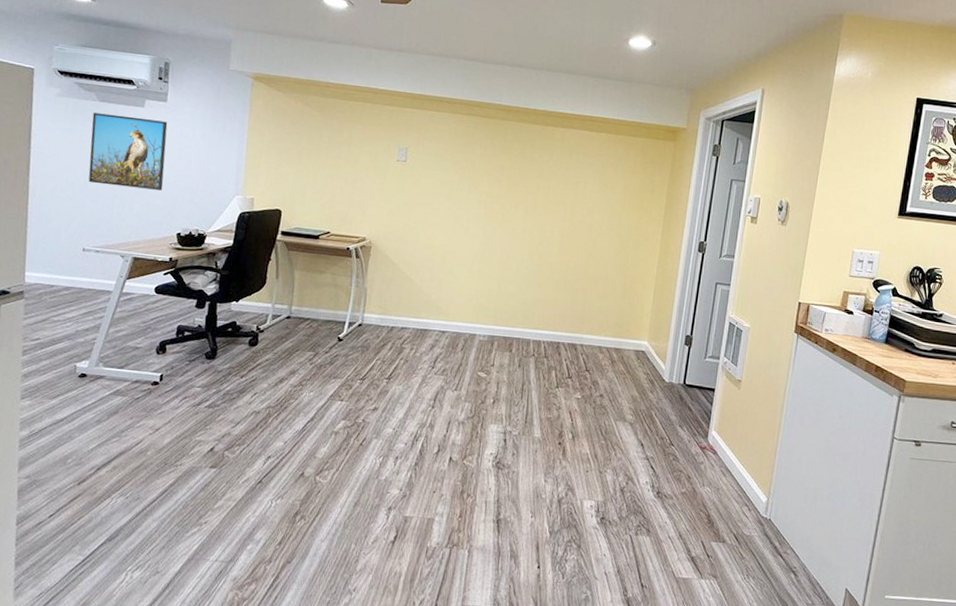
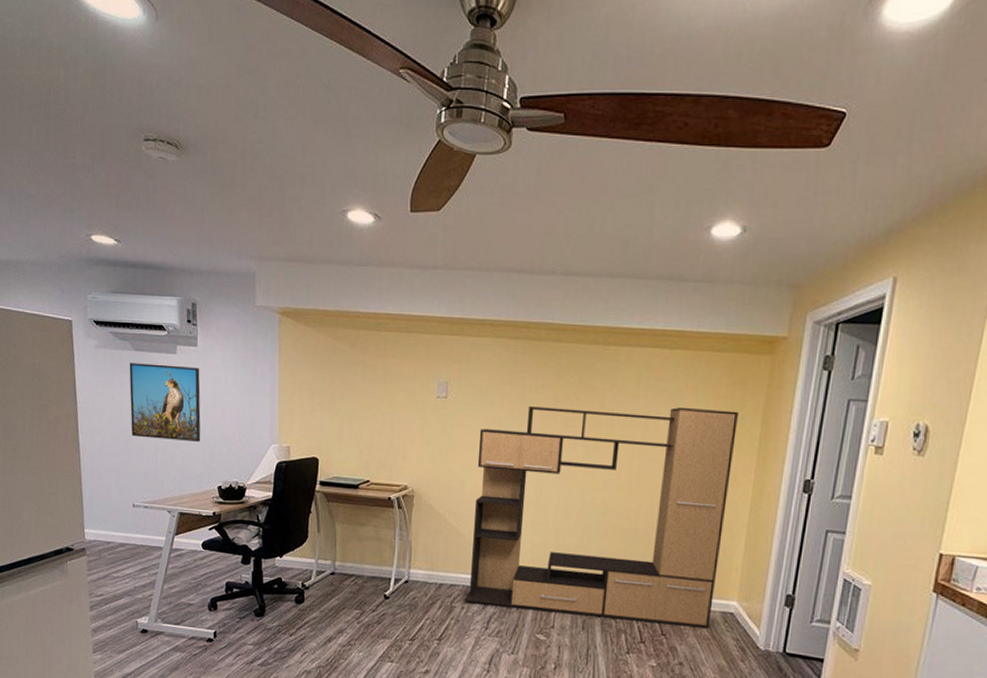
media console: none [413,172,649,365] -> present [464,406,738,629]

